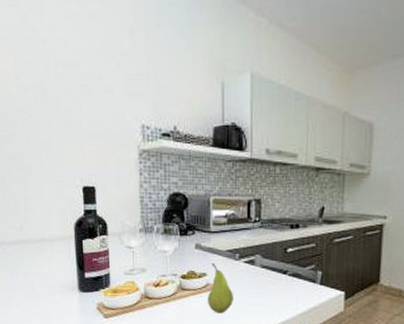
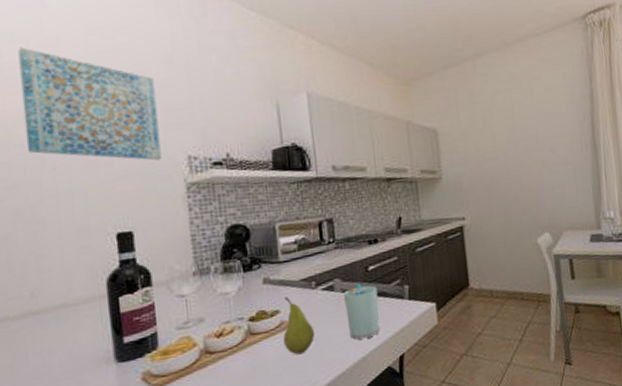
wall art: none [12,10,120,126] -> present [18,47,161,161]
cup: none [262,262,293,311] -> present [344,283,380,340]

